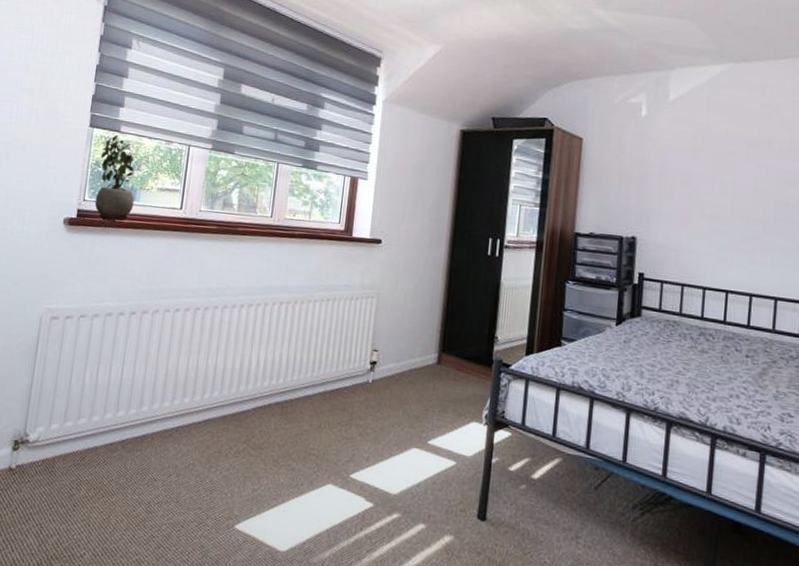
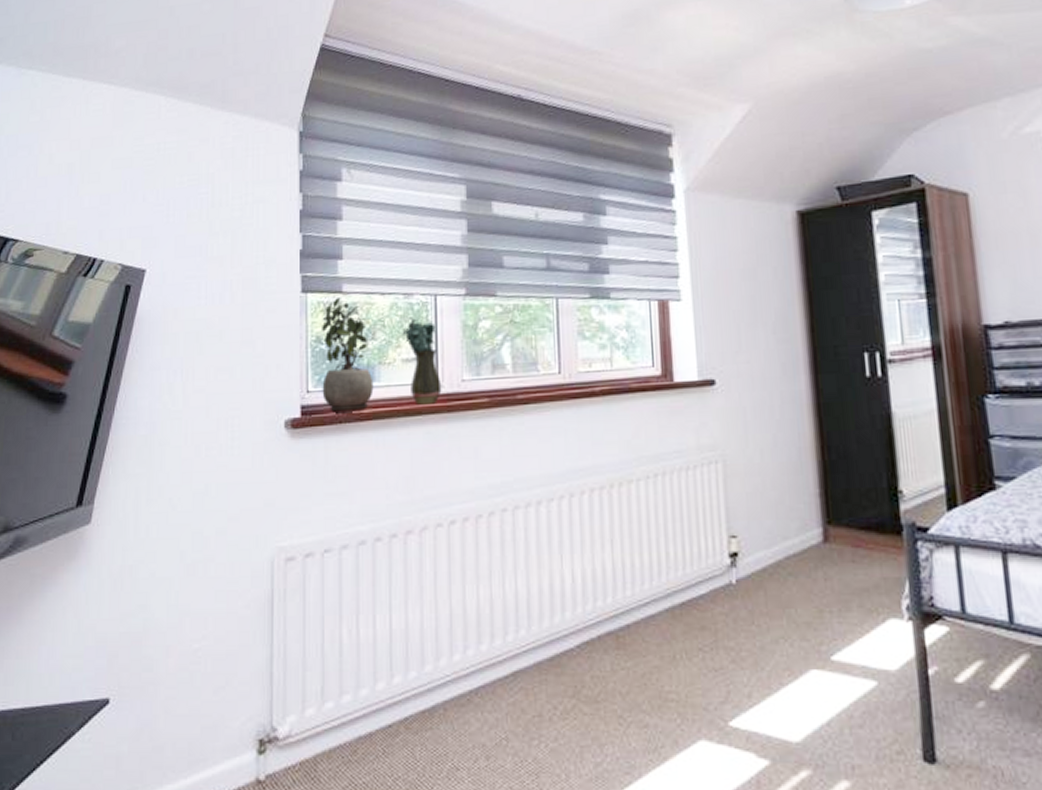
vase: none [160,160,186,225] -> present [402,318,442,407]

